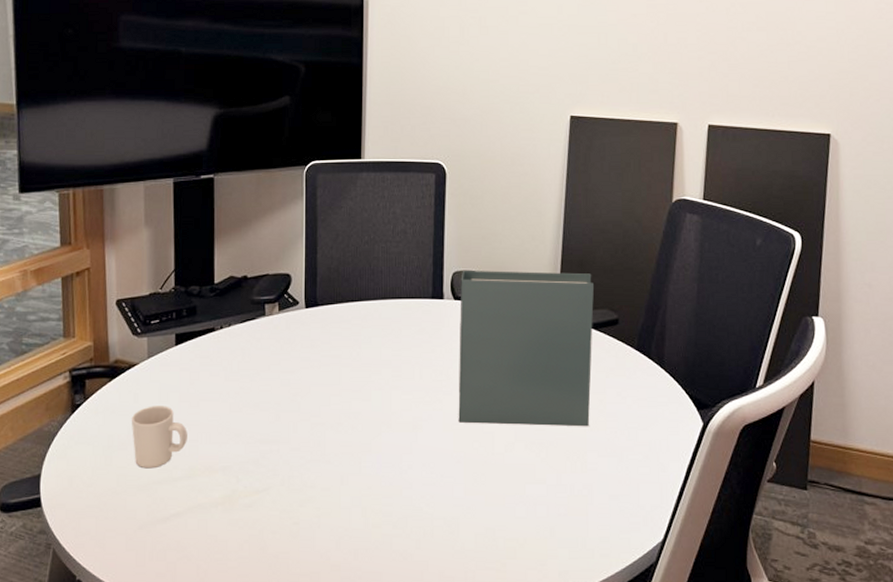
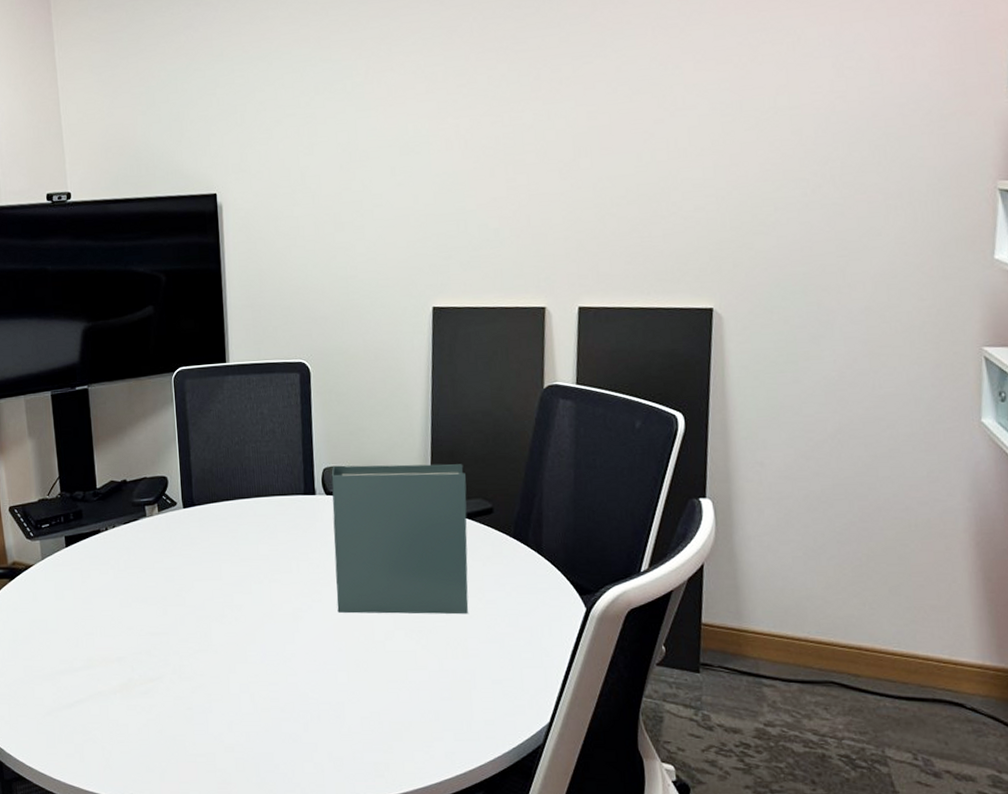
mug: present [131,406,187,469] -> none [31,603,84,660]

